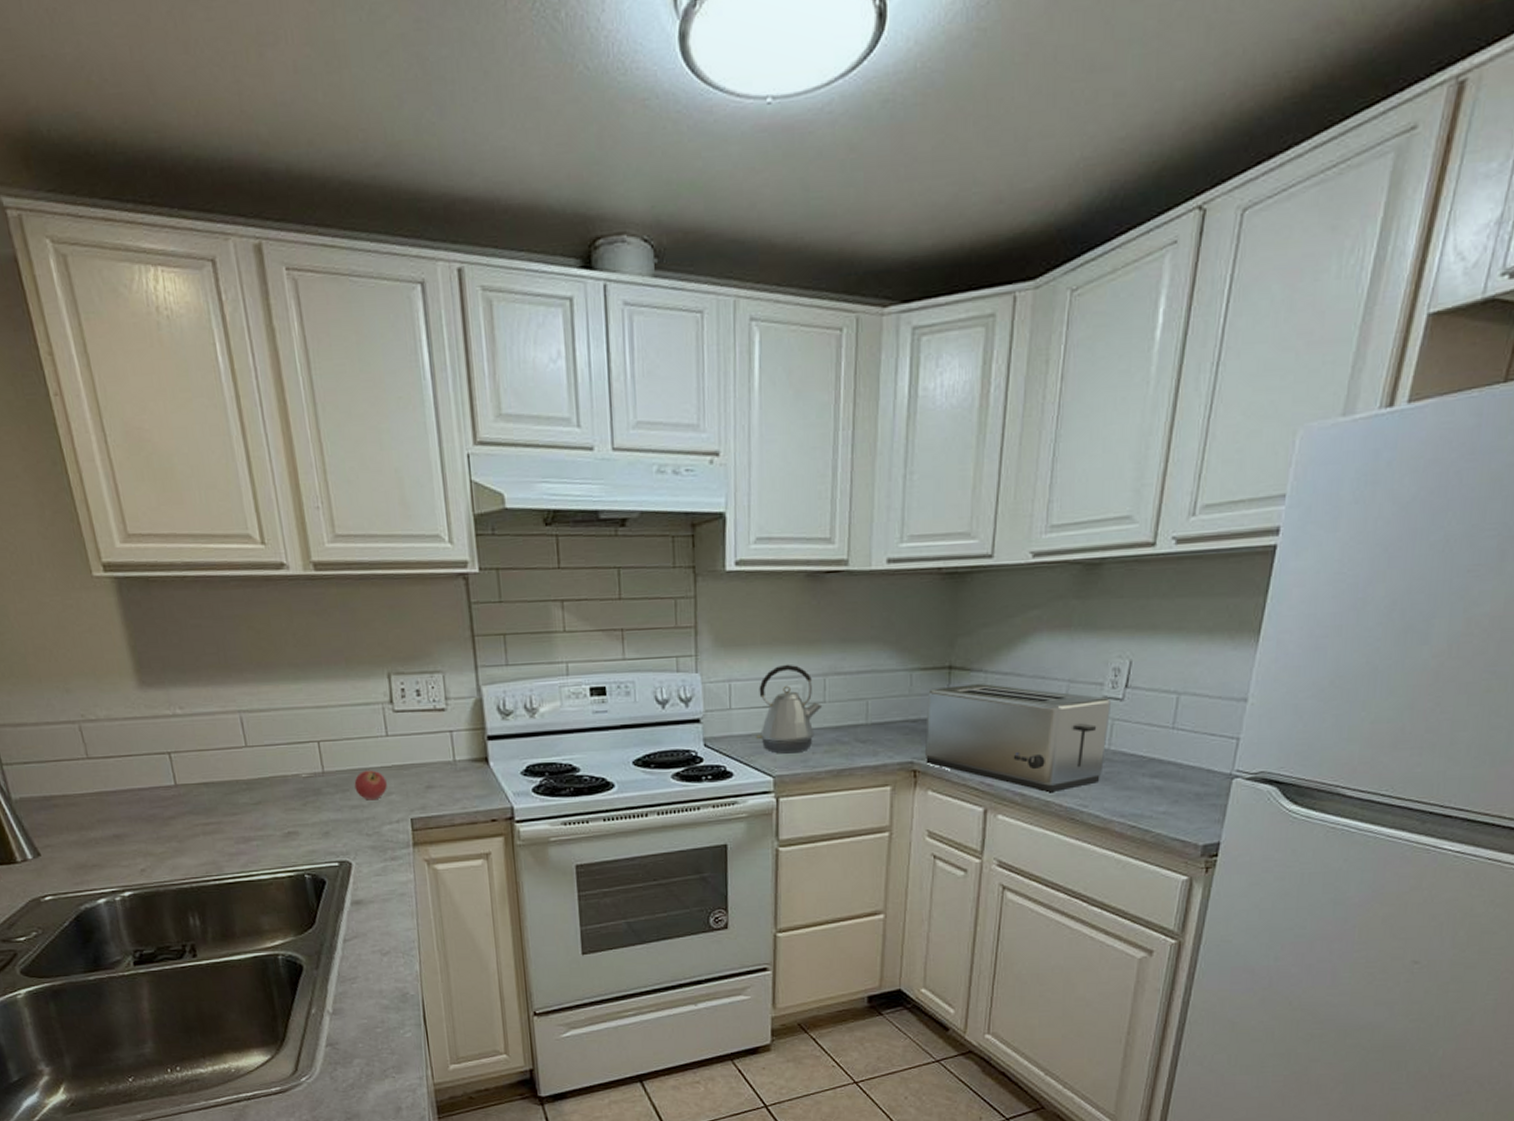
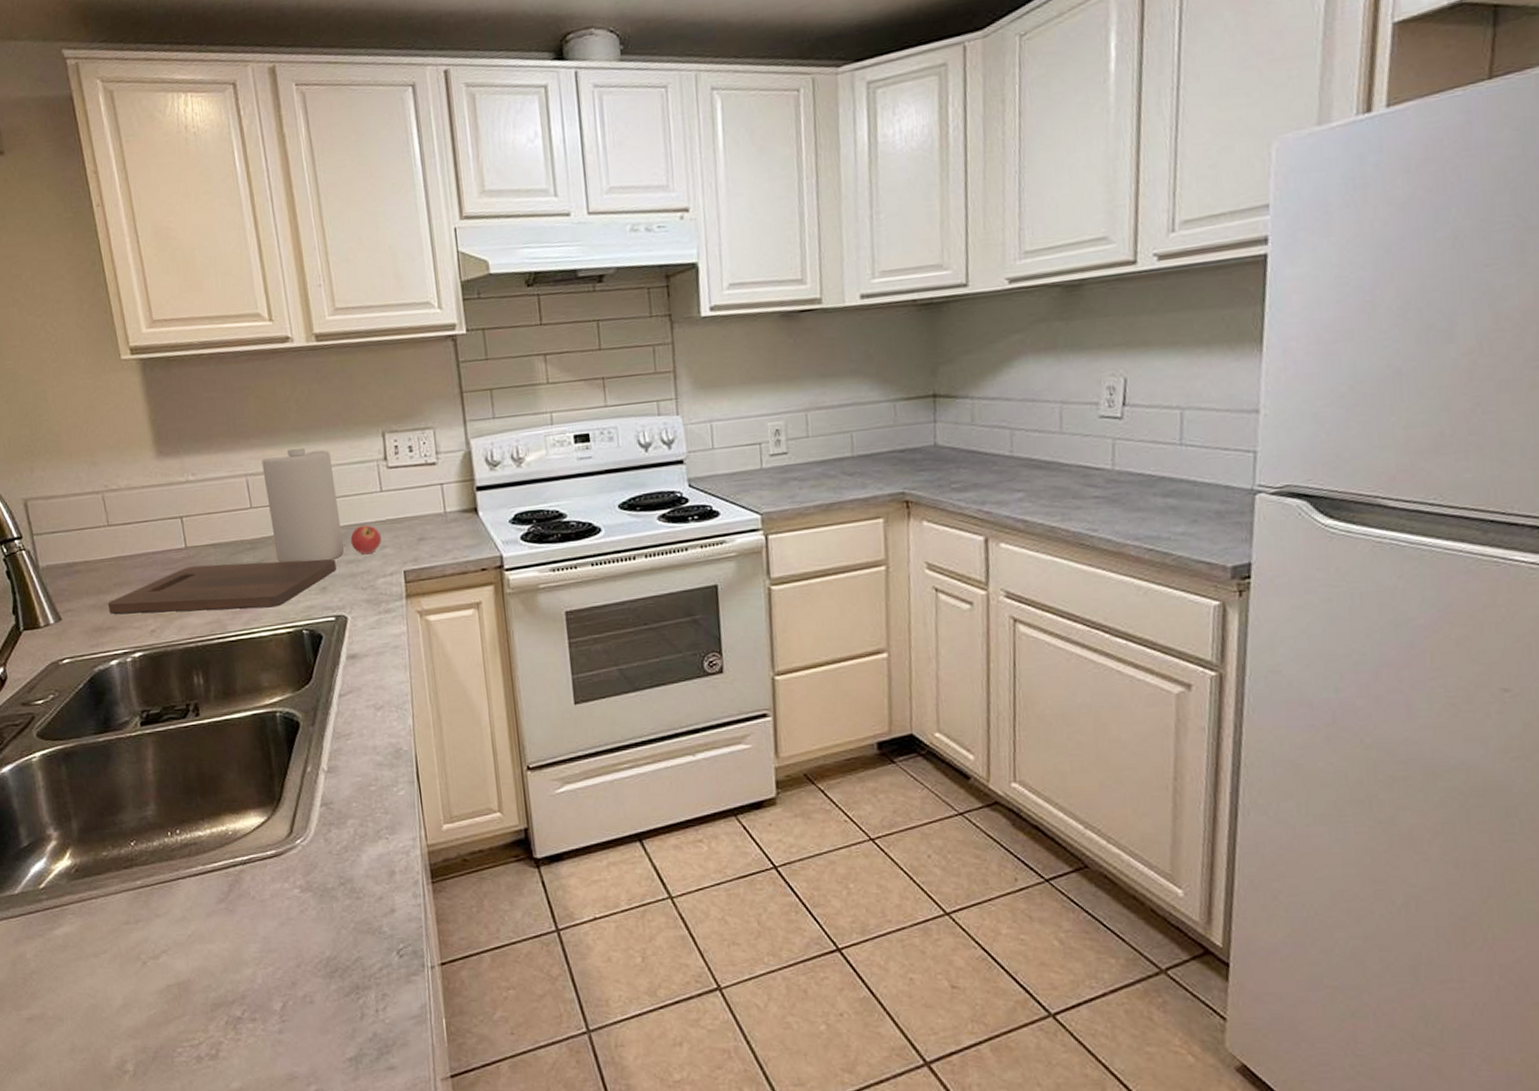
cutting board: none [91,803,340,852] -> present [107,559,337,614]
paper towel holder: none [256,685,348,806] -> present [261,447,344,563]
kettle: present [756,664,823,754] -> none [740,401,807,491]
toaster: present [924,684,1111,792] -> none [913,410,1110,518]

